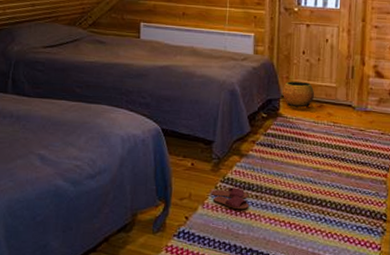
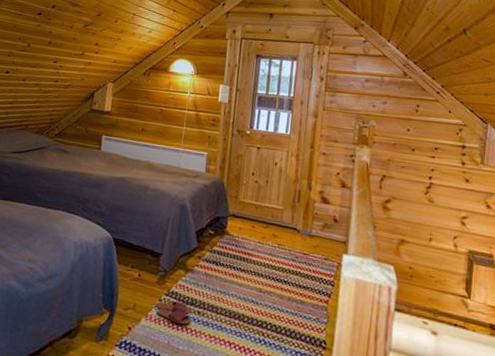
clay pot: present [283,81,315,108] -> none [230,200,262,228]

